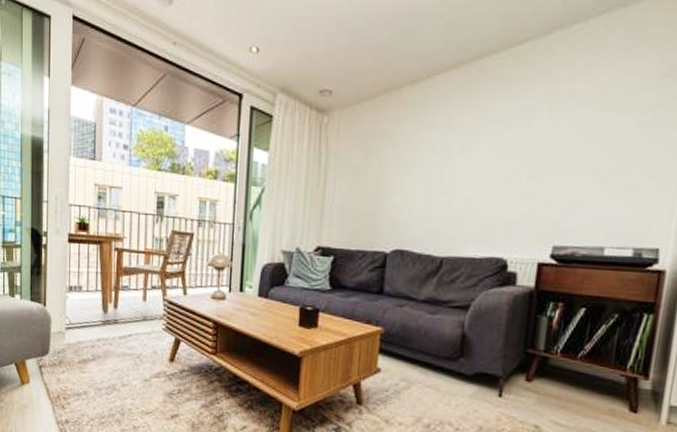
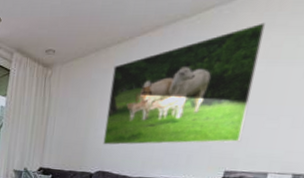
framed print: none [399,61,590,215] -> present [103,22,266,145]

